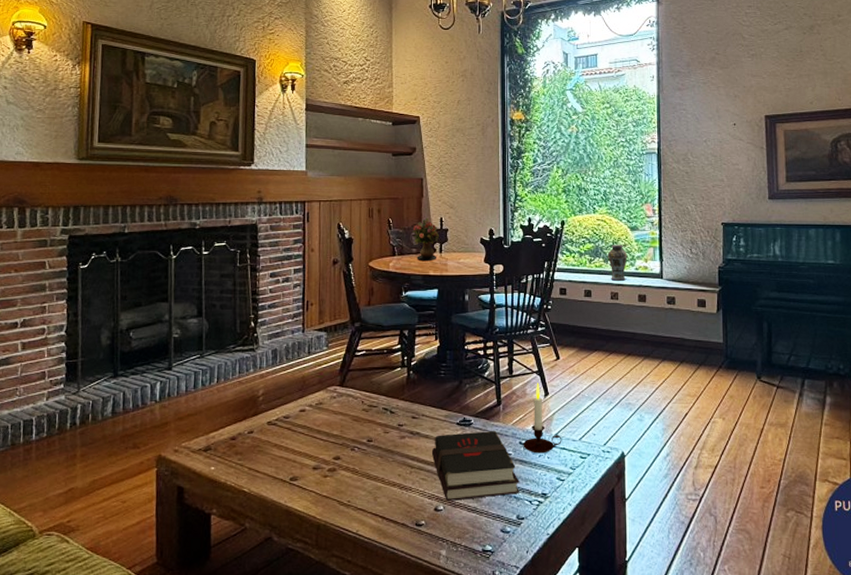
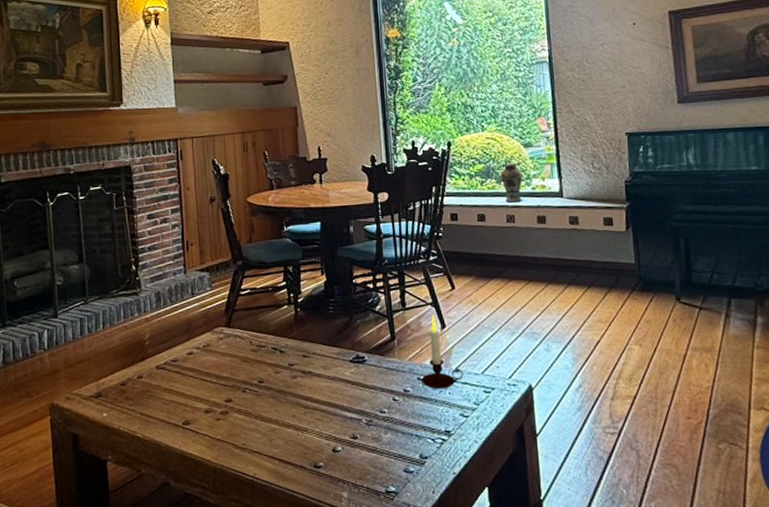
bouquet: present [412,217,439,262] -> none [290,147,318,194]
hardback book: present [431,431,519,501] -> none [325,367,421,441]

